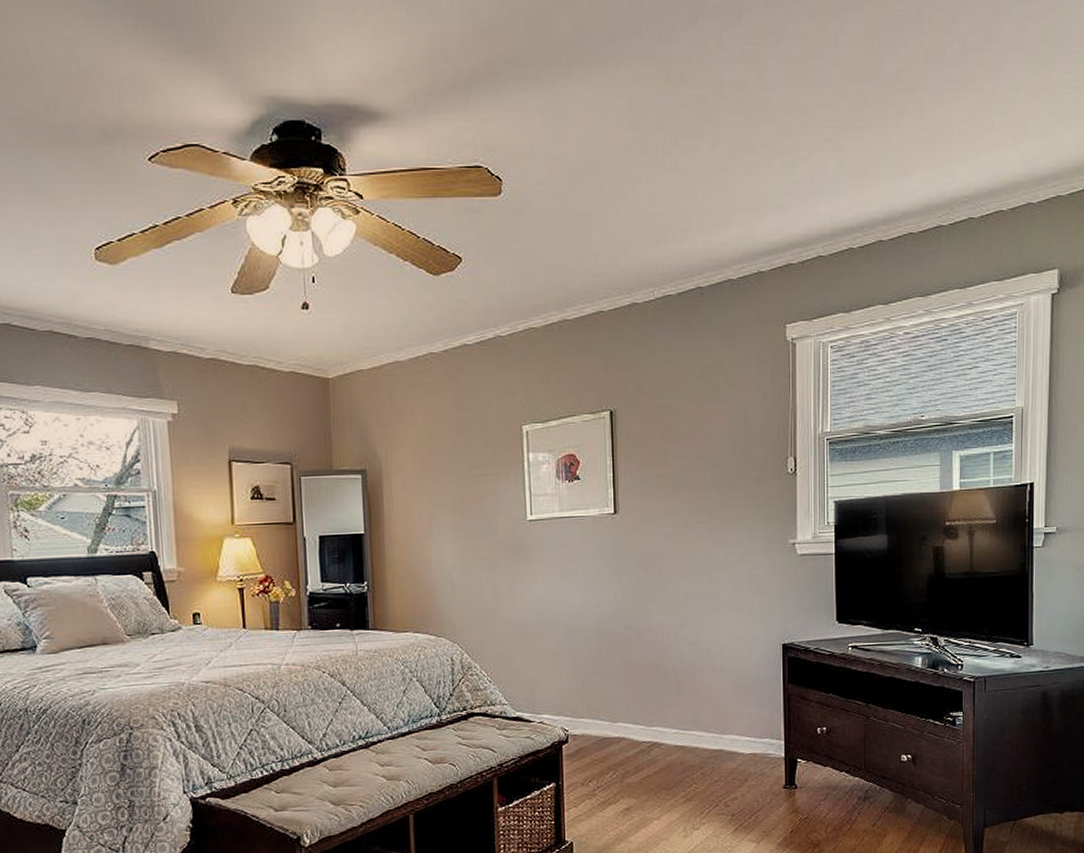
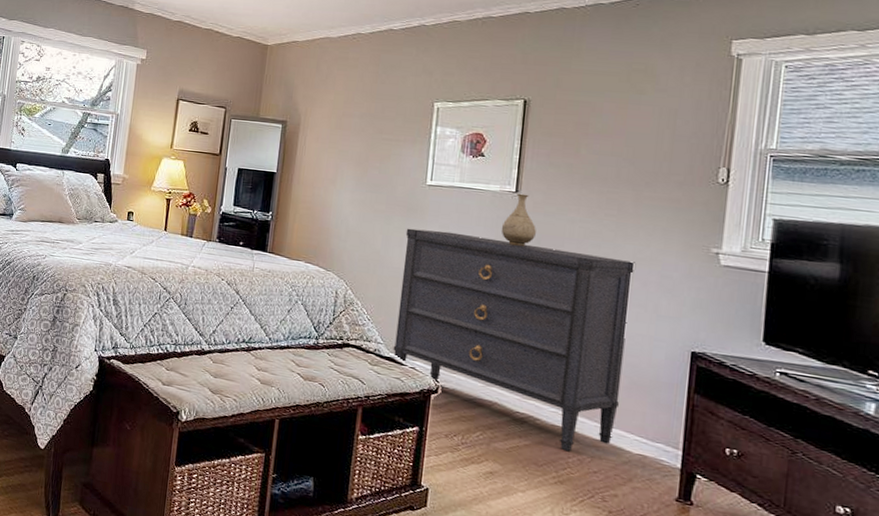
dresser: none [513,566,729,769] -> present [393,228,636,452]
vase: none [605,514,638,571] -> present [501,193,536,247]

